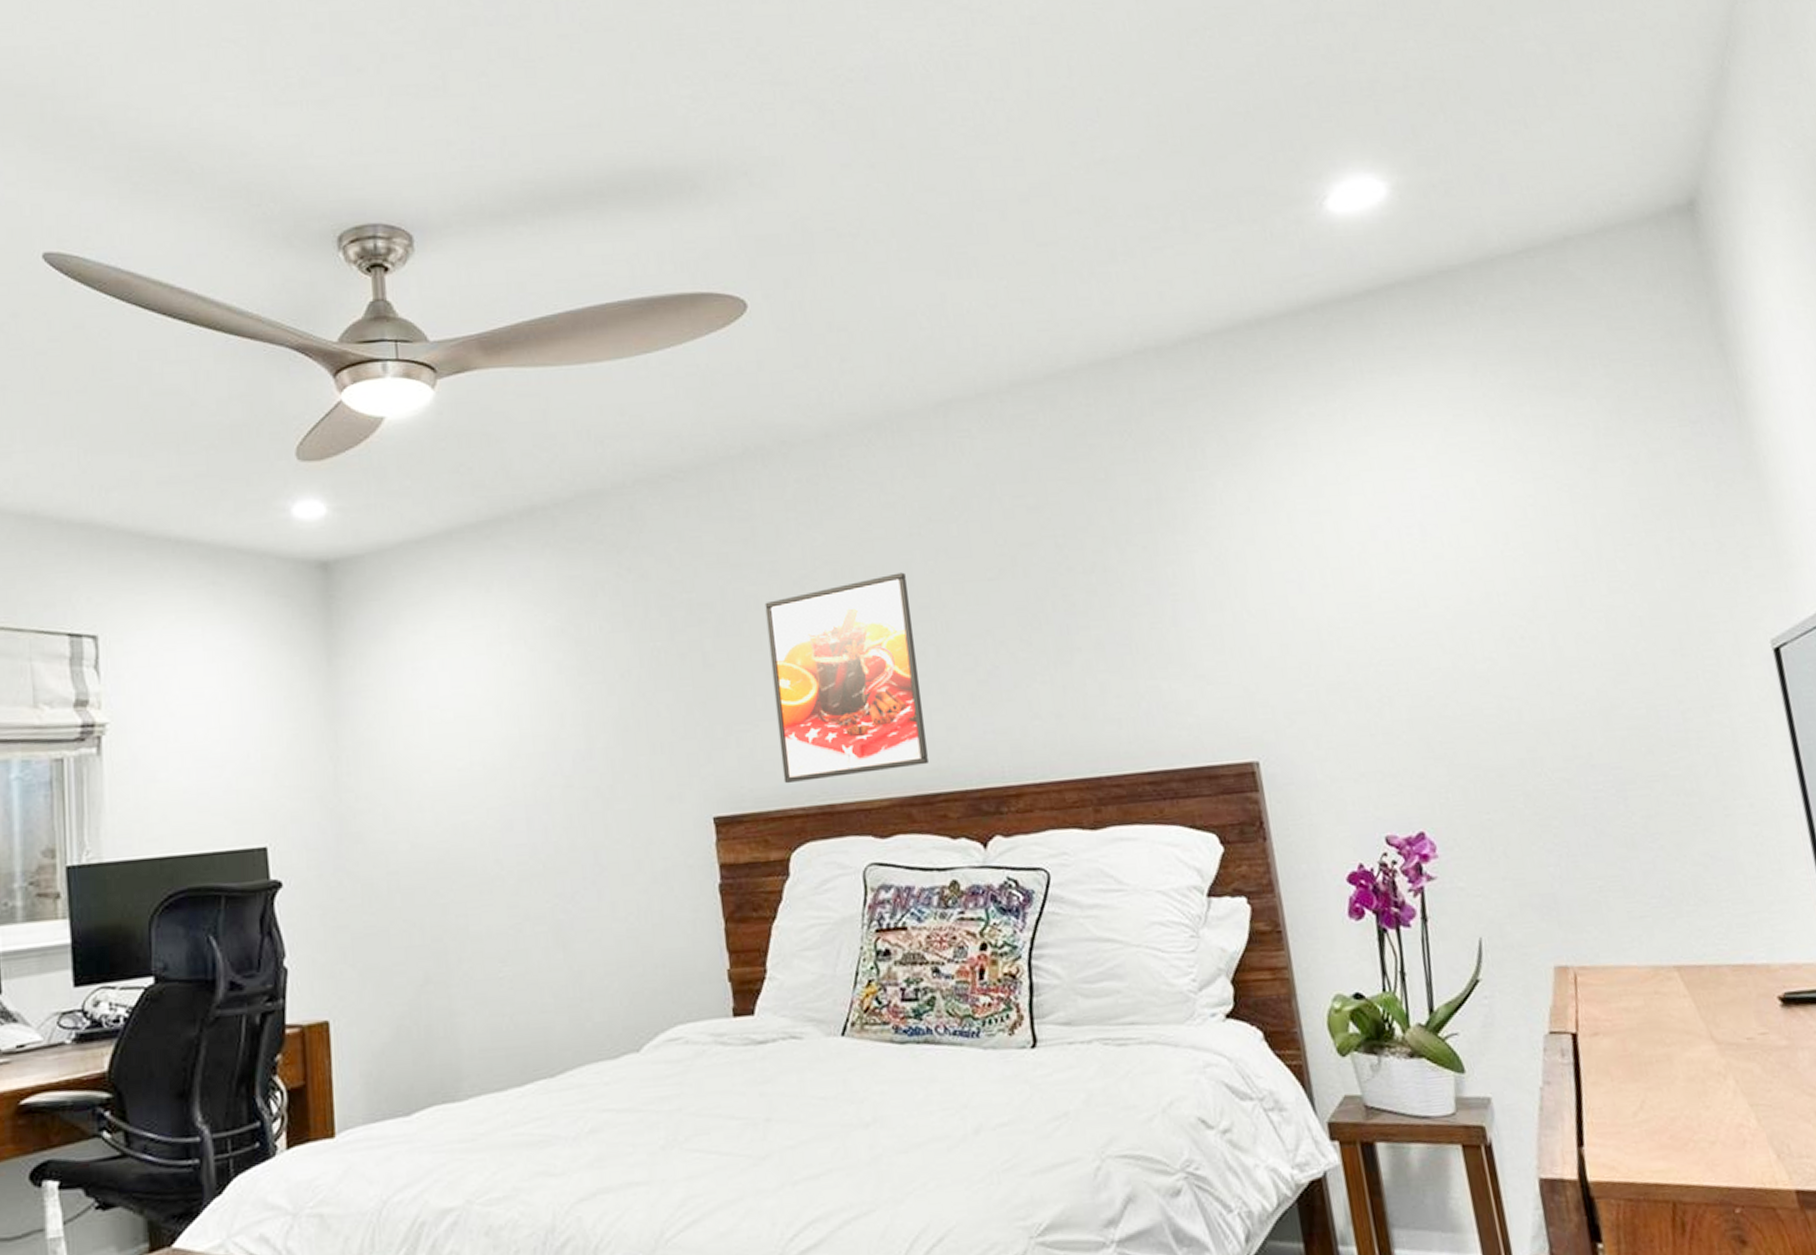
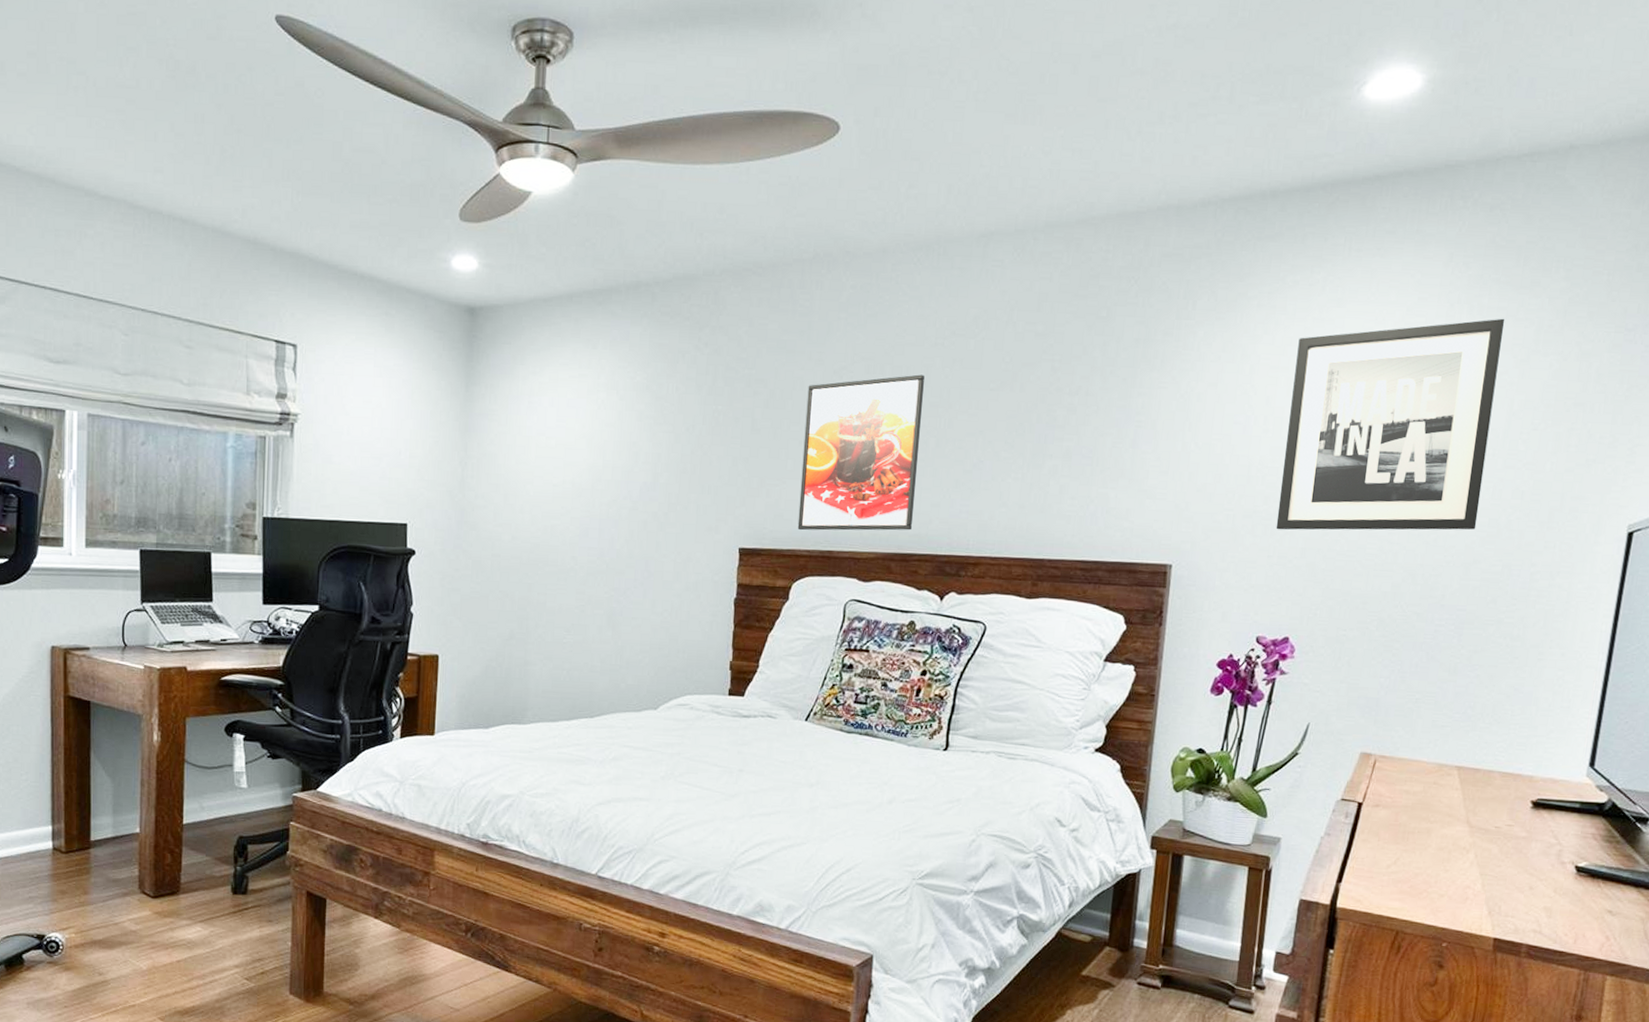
wall art: none [1333,426,1601,702] -> present [1276,318,1505,530]

